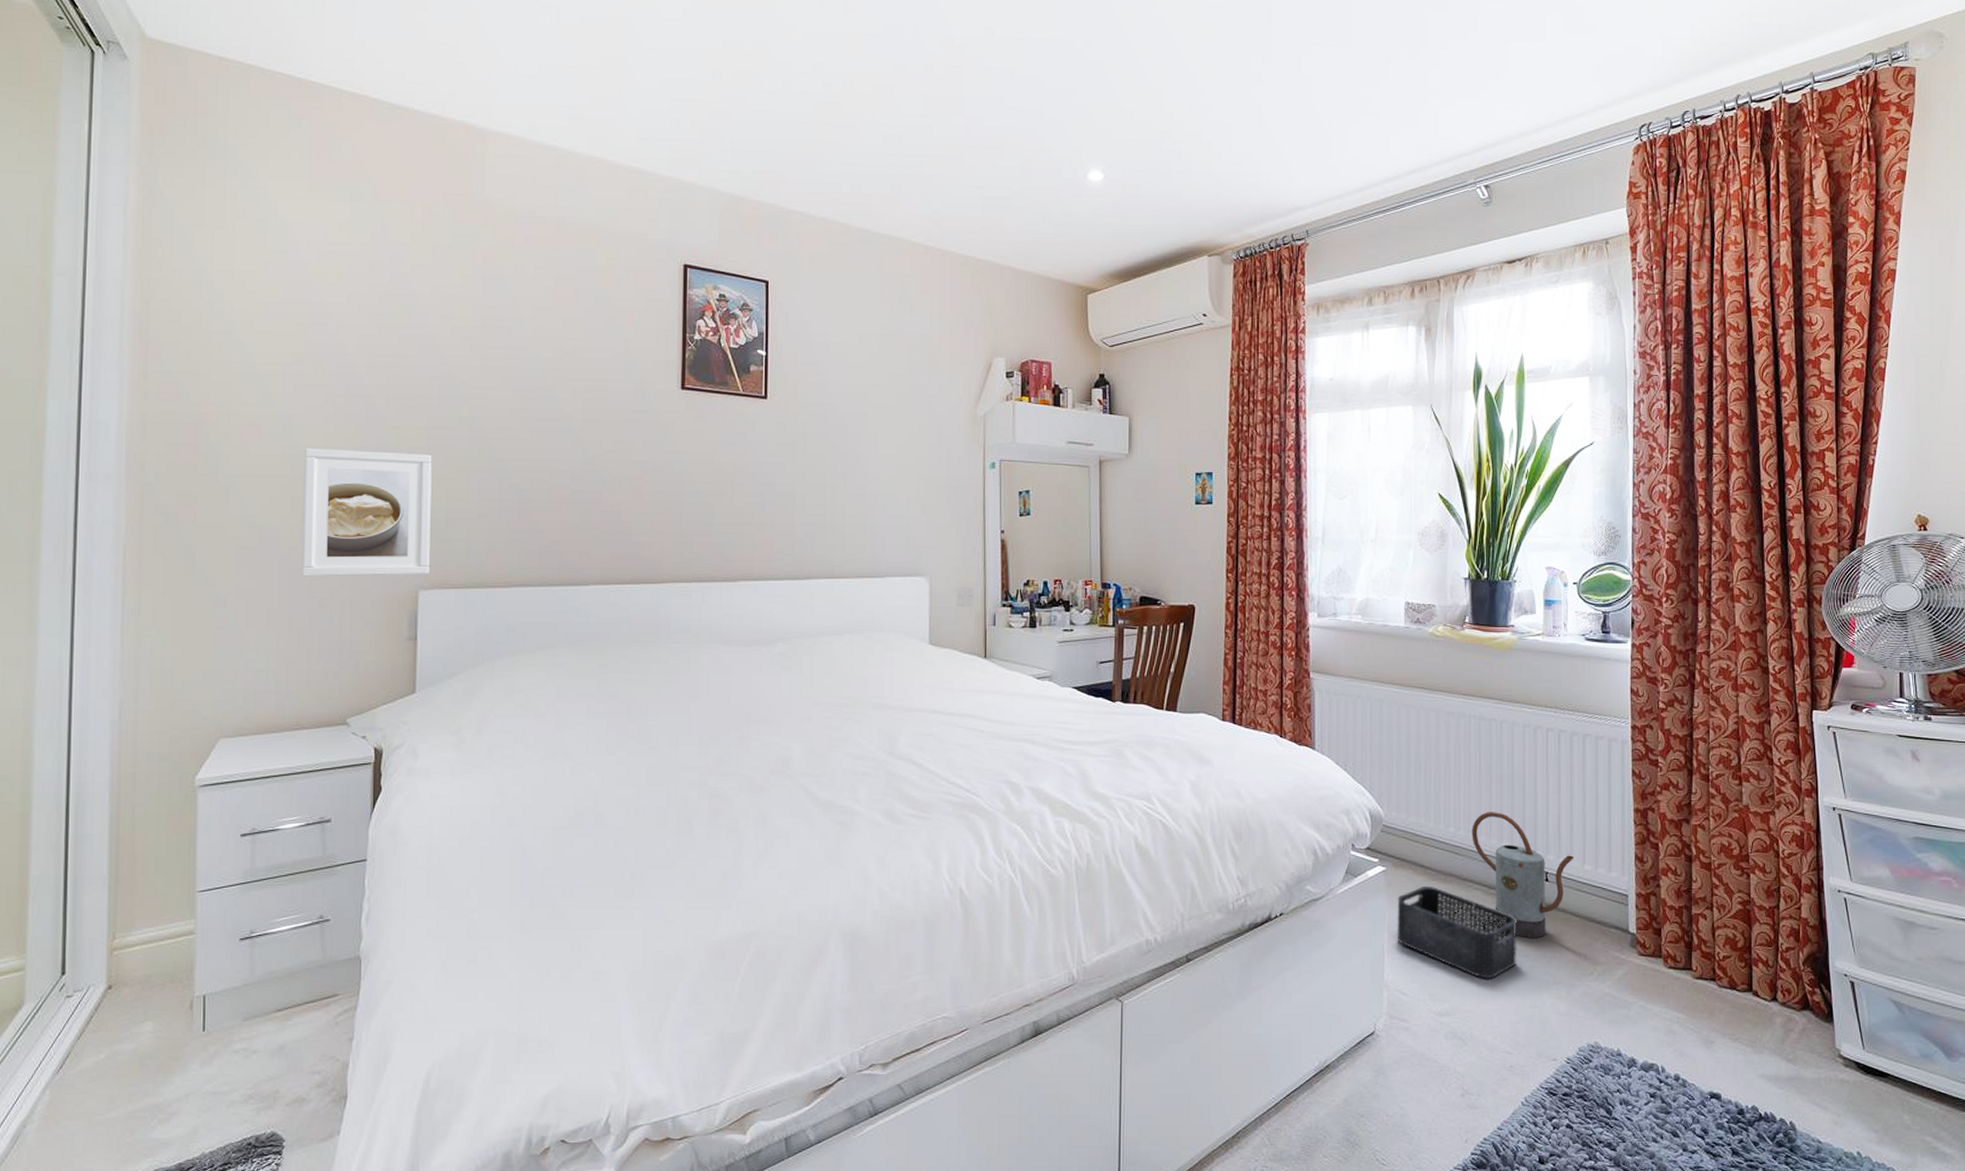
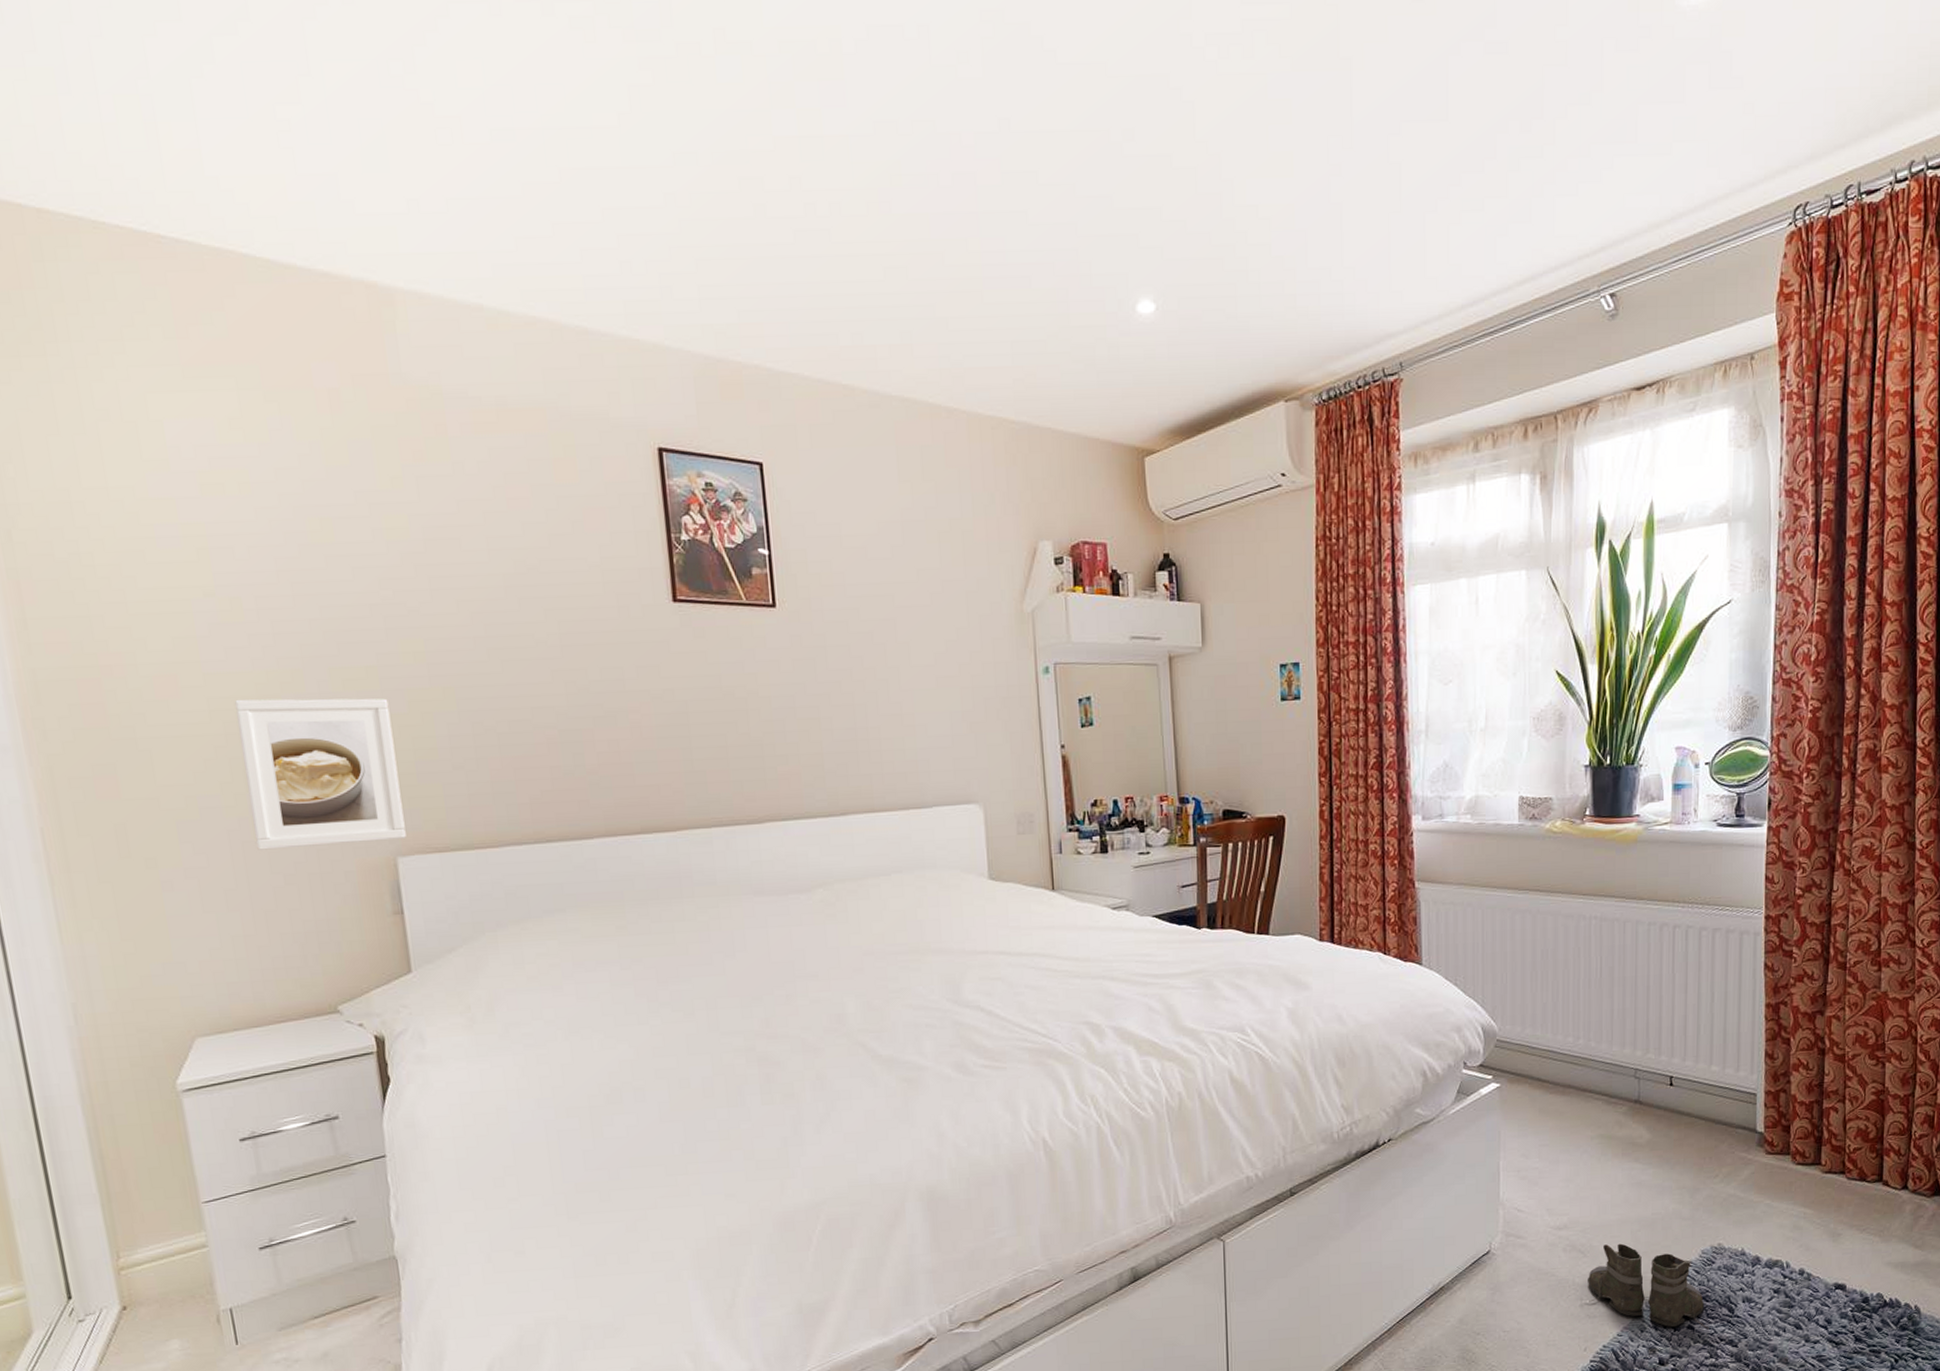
storage bin: present [1397,885,1517,979] -> none [1512,1099,1639,1190]
boots: none [1469,1034,1588,1129] -> present [1588,1243,1709,1329]
watering can: present [1472,812,1574,939] -> none [1592,1017,1700,1145]

